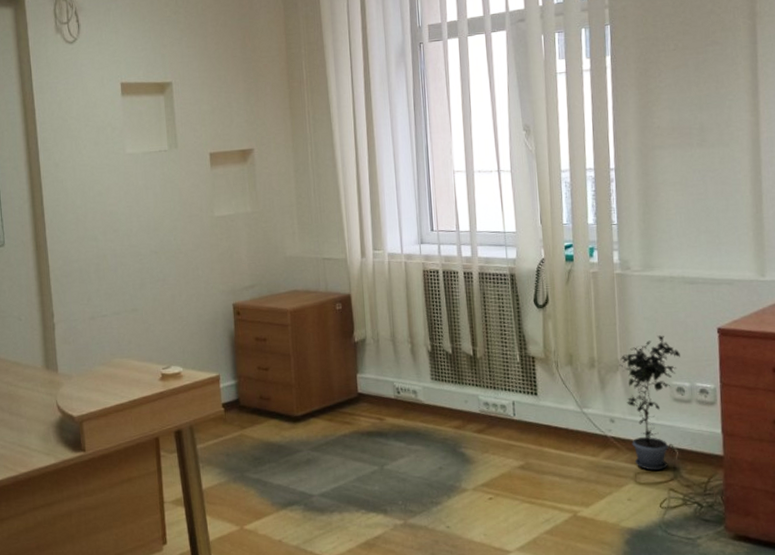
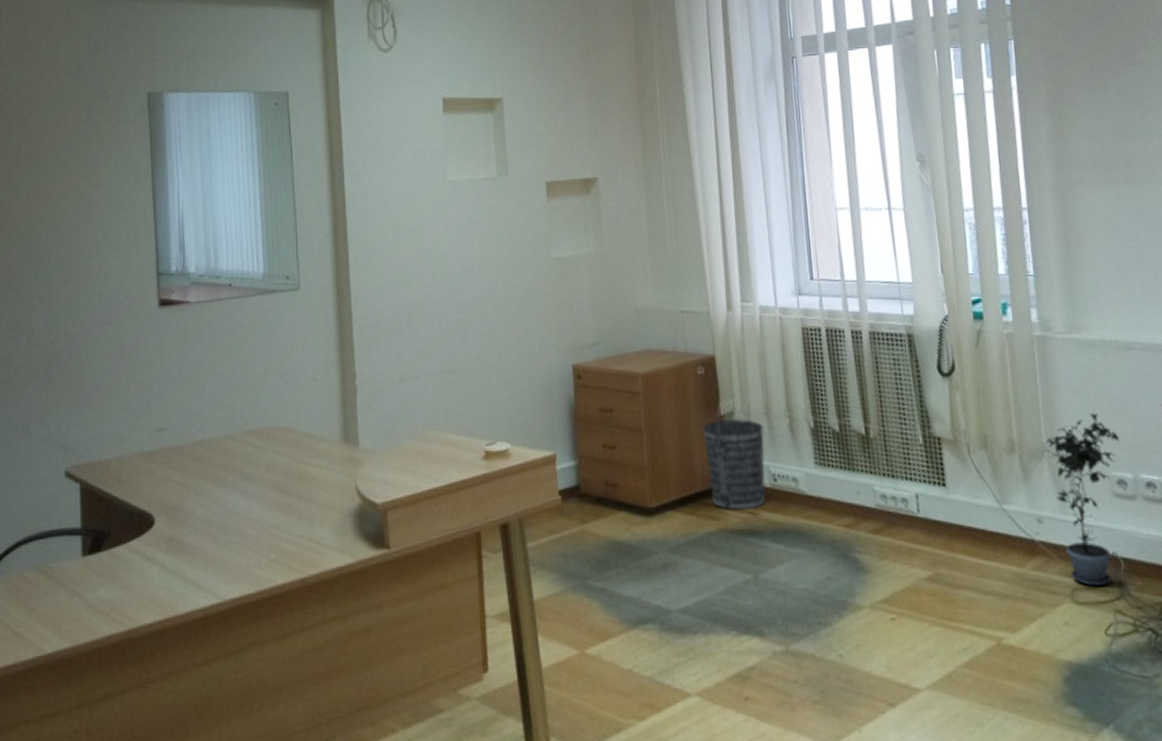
wastebasket: none [339,345,391,417] -> present [702,419,767,511]

